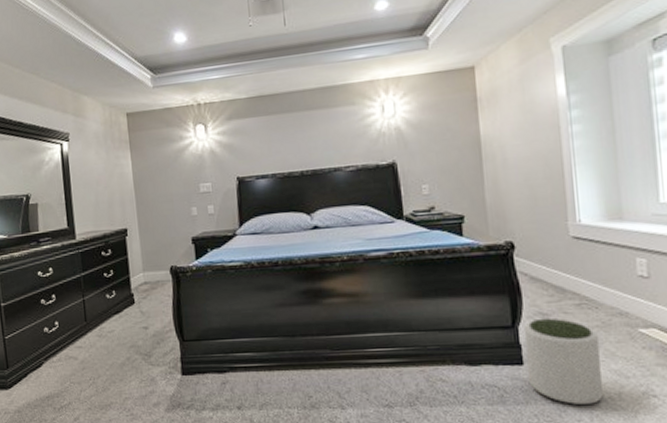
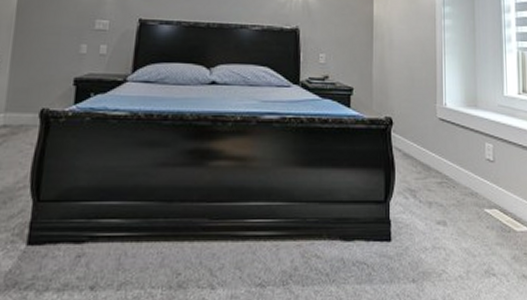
plant pot: present [523,318,603,404] -> none [394,194,455,283]

